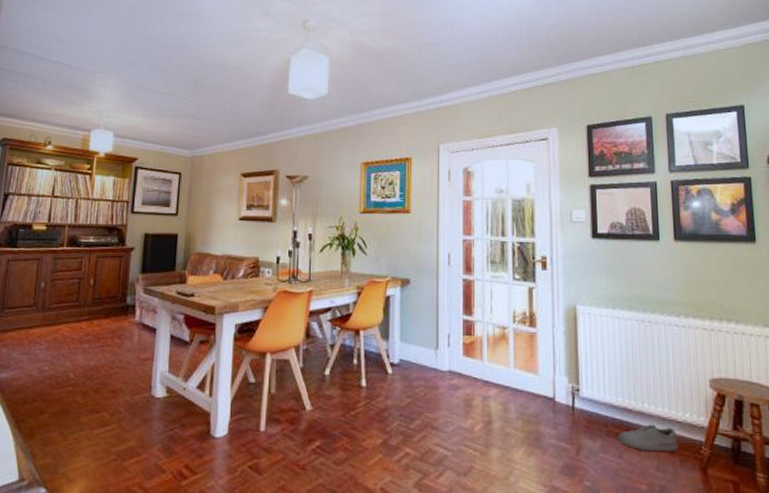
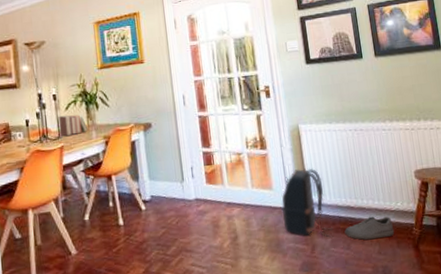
books: none [310,257,341,281] -> present [58,115,89,137]
backpack: none [546,356,604,439] -> present [281,168,333,237]

